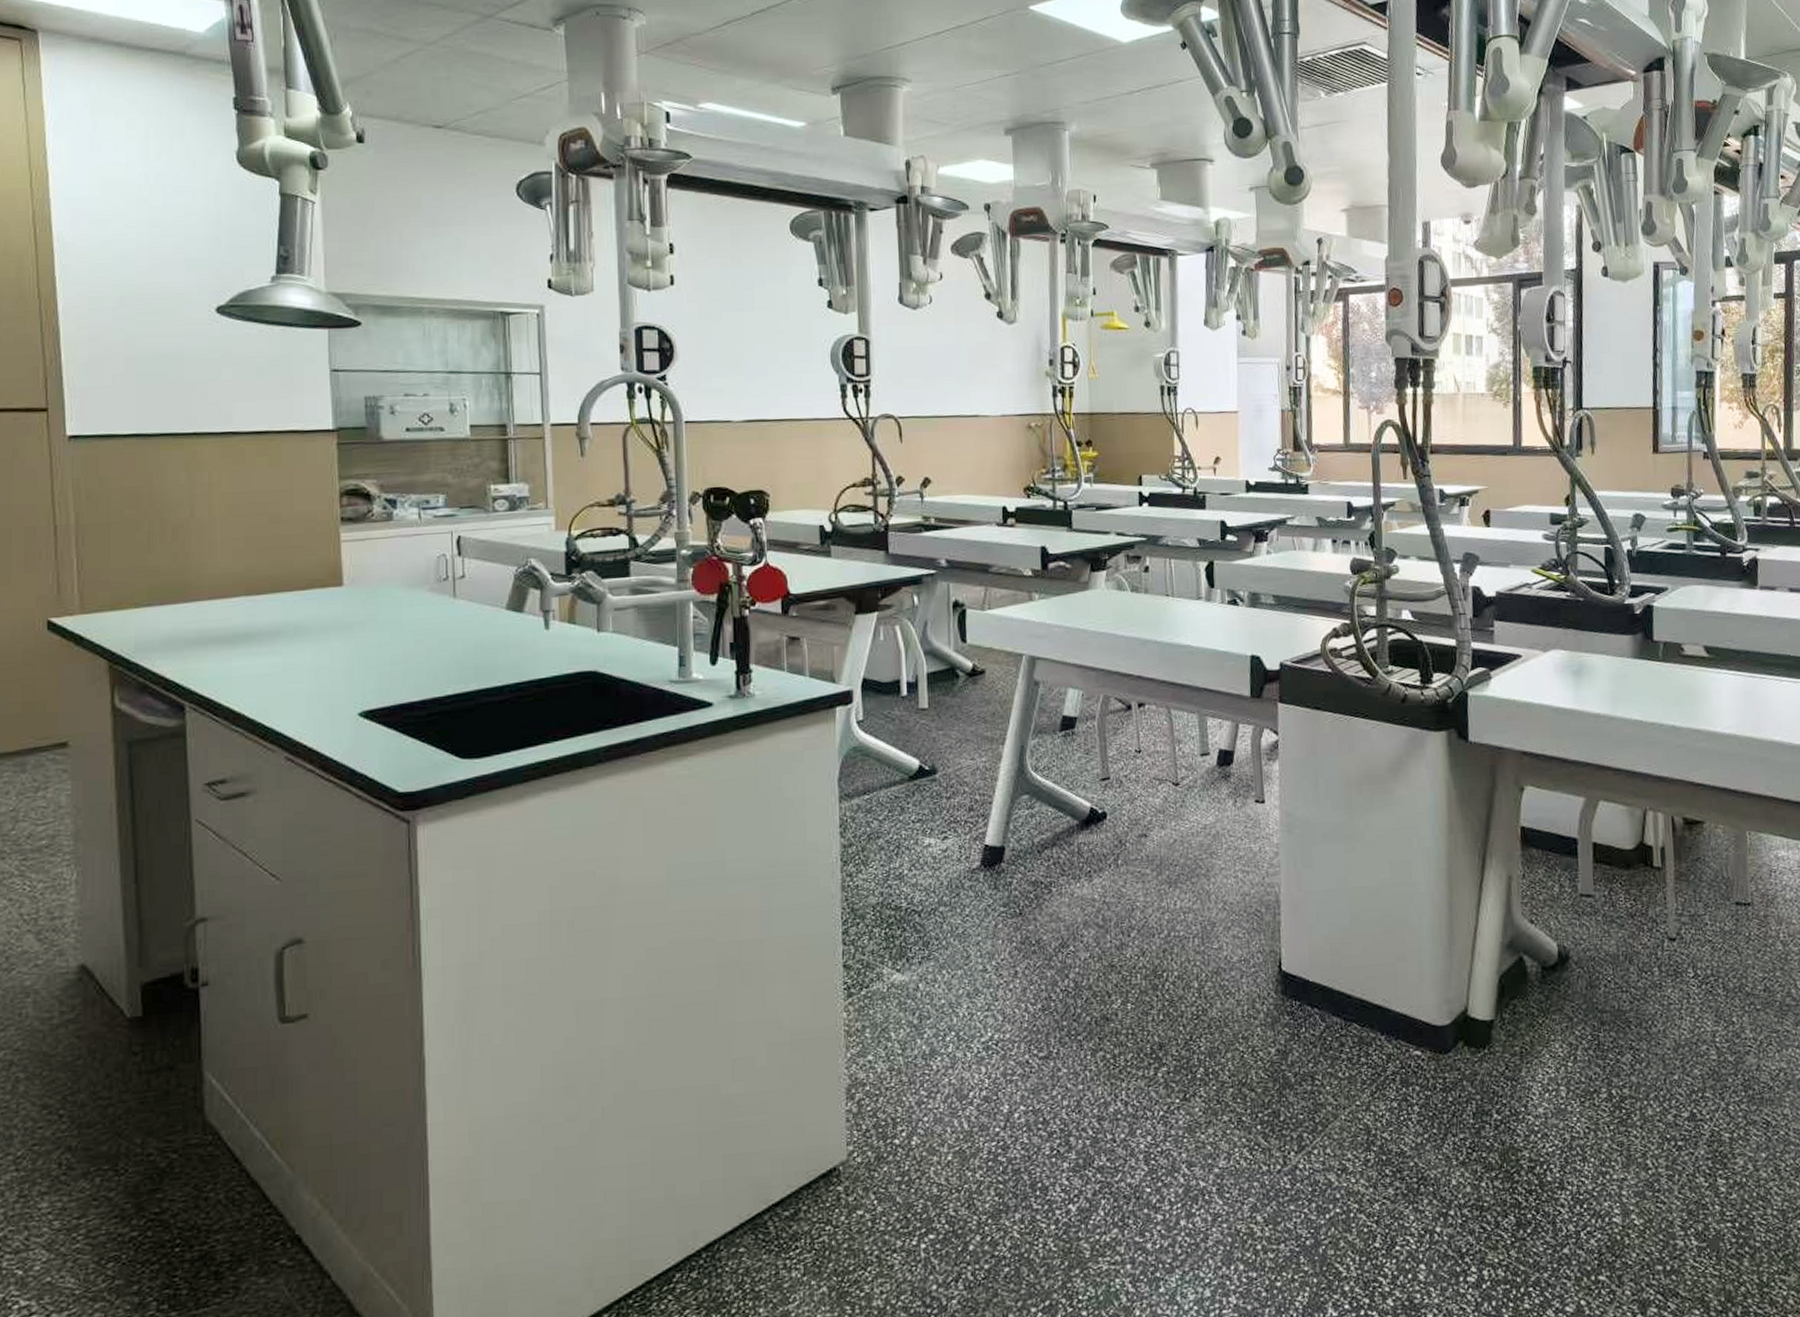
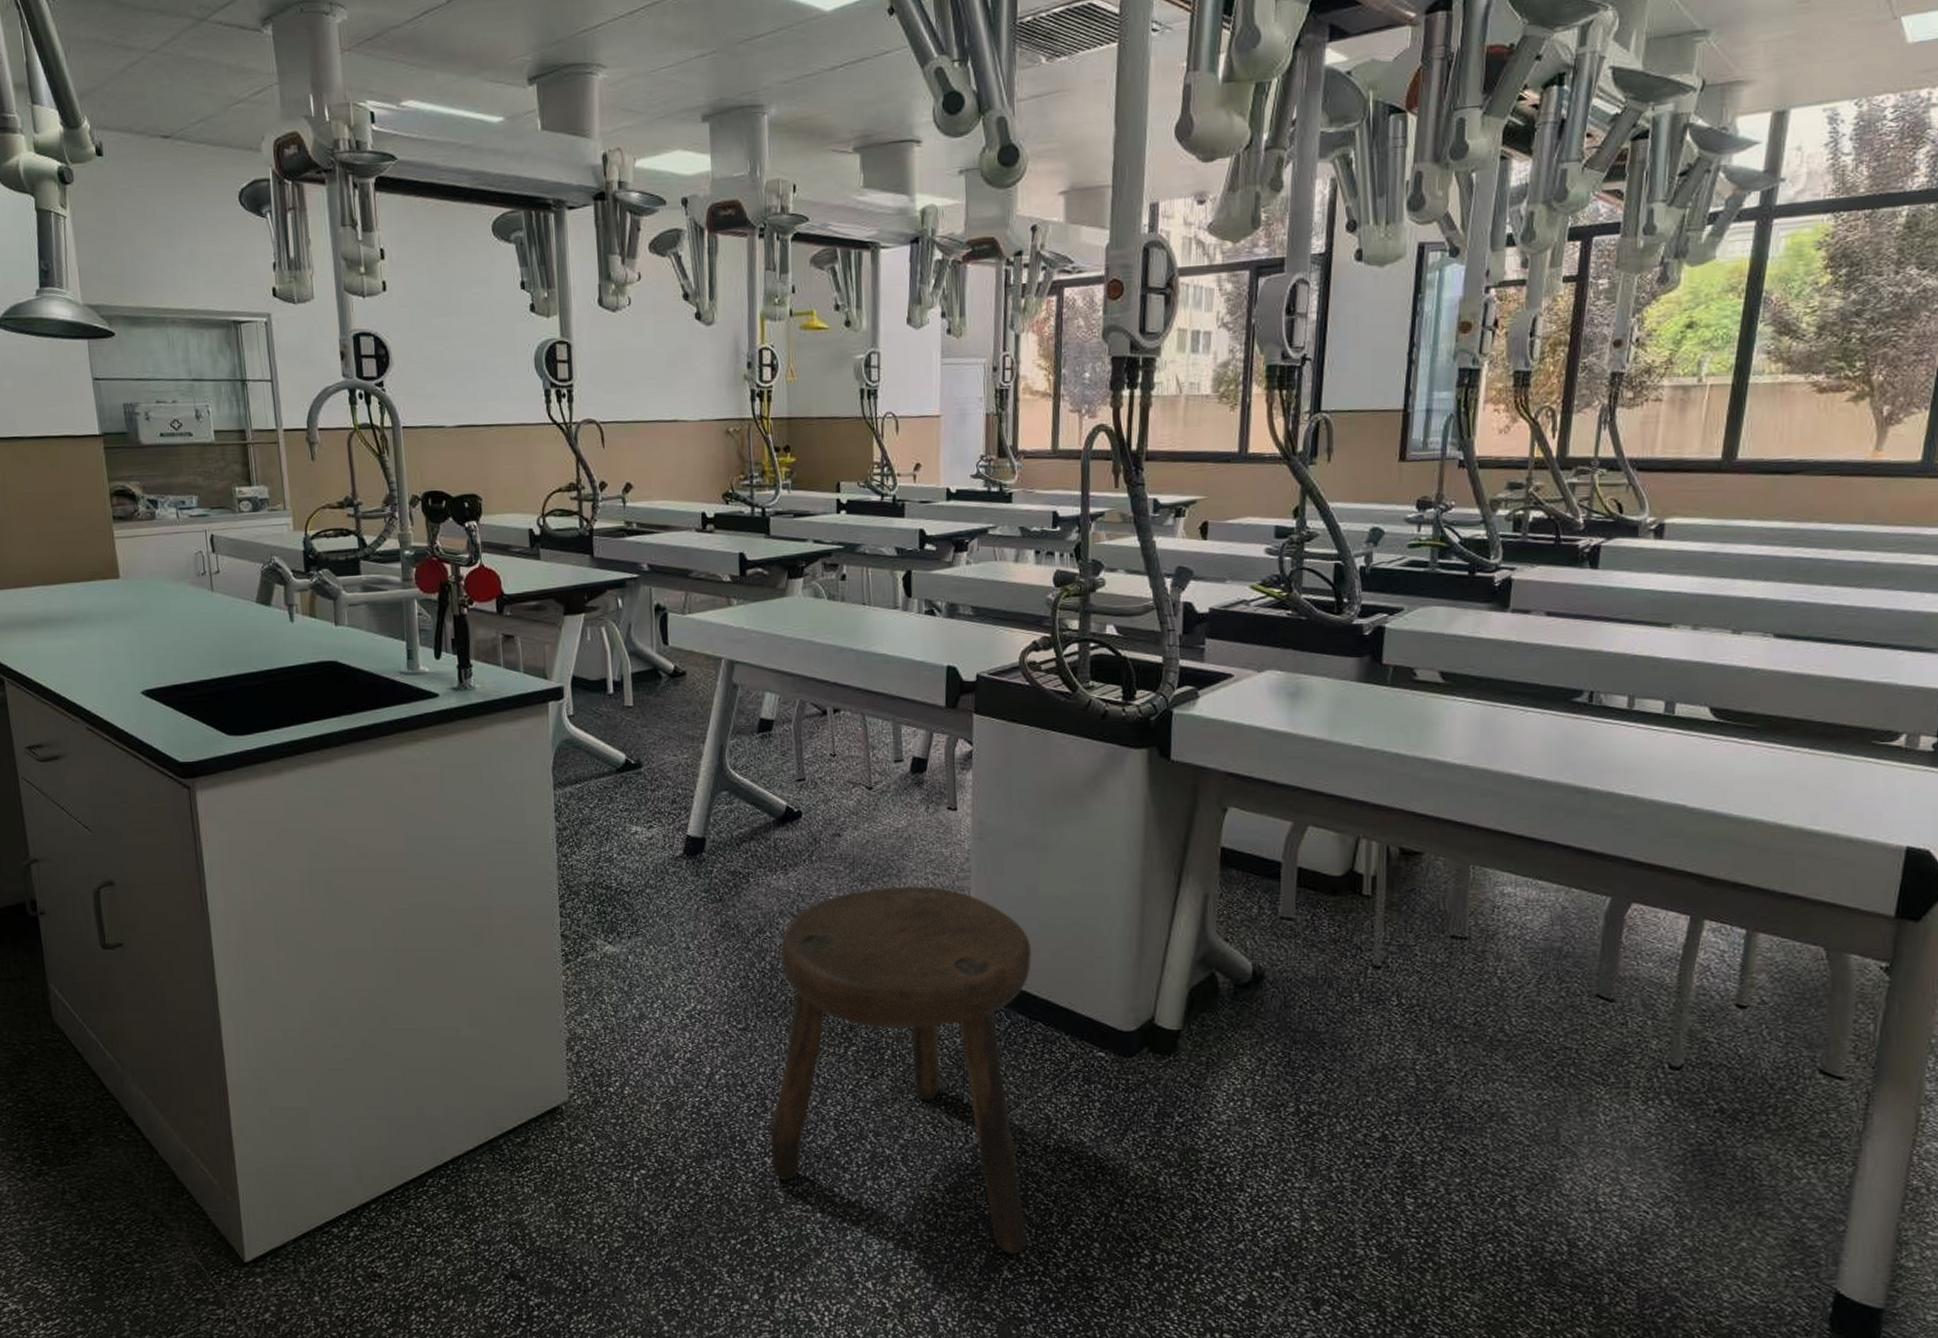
stool: none [1074,884,1351,1288] -> present [769,886,1031,1254]

